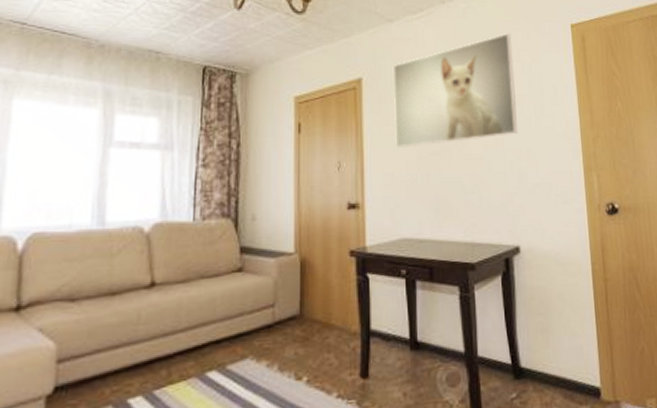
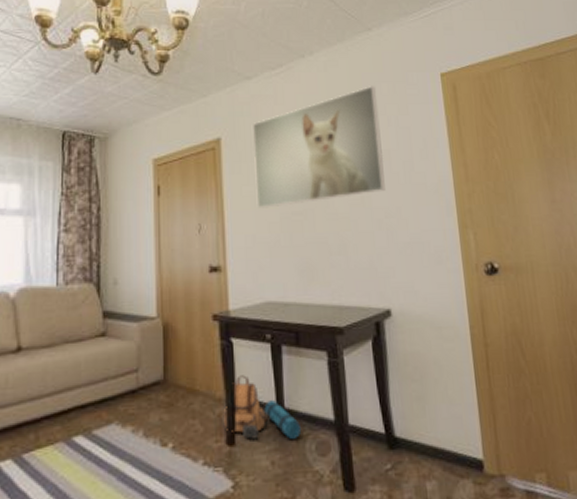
backpack: none [357,309,433,372] -> present [223,375,302,439]

